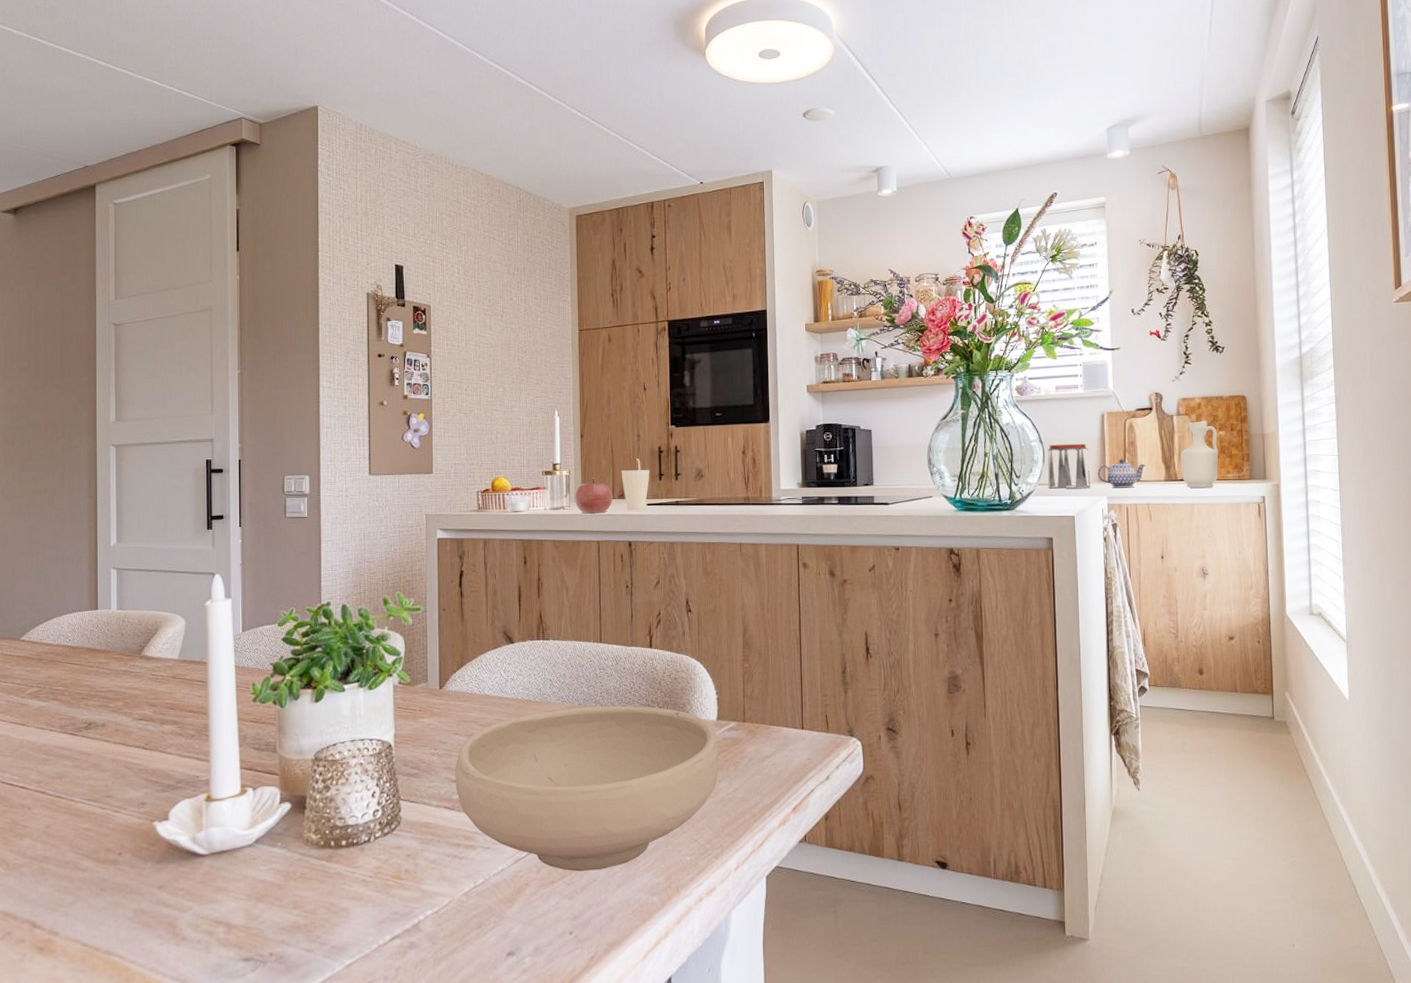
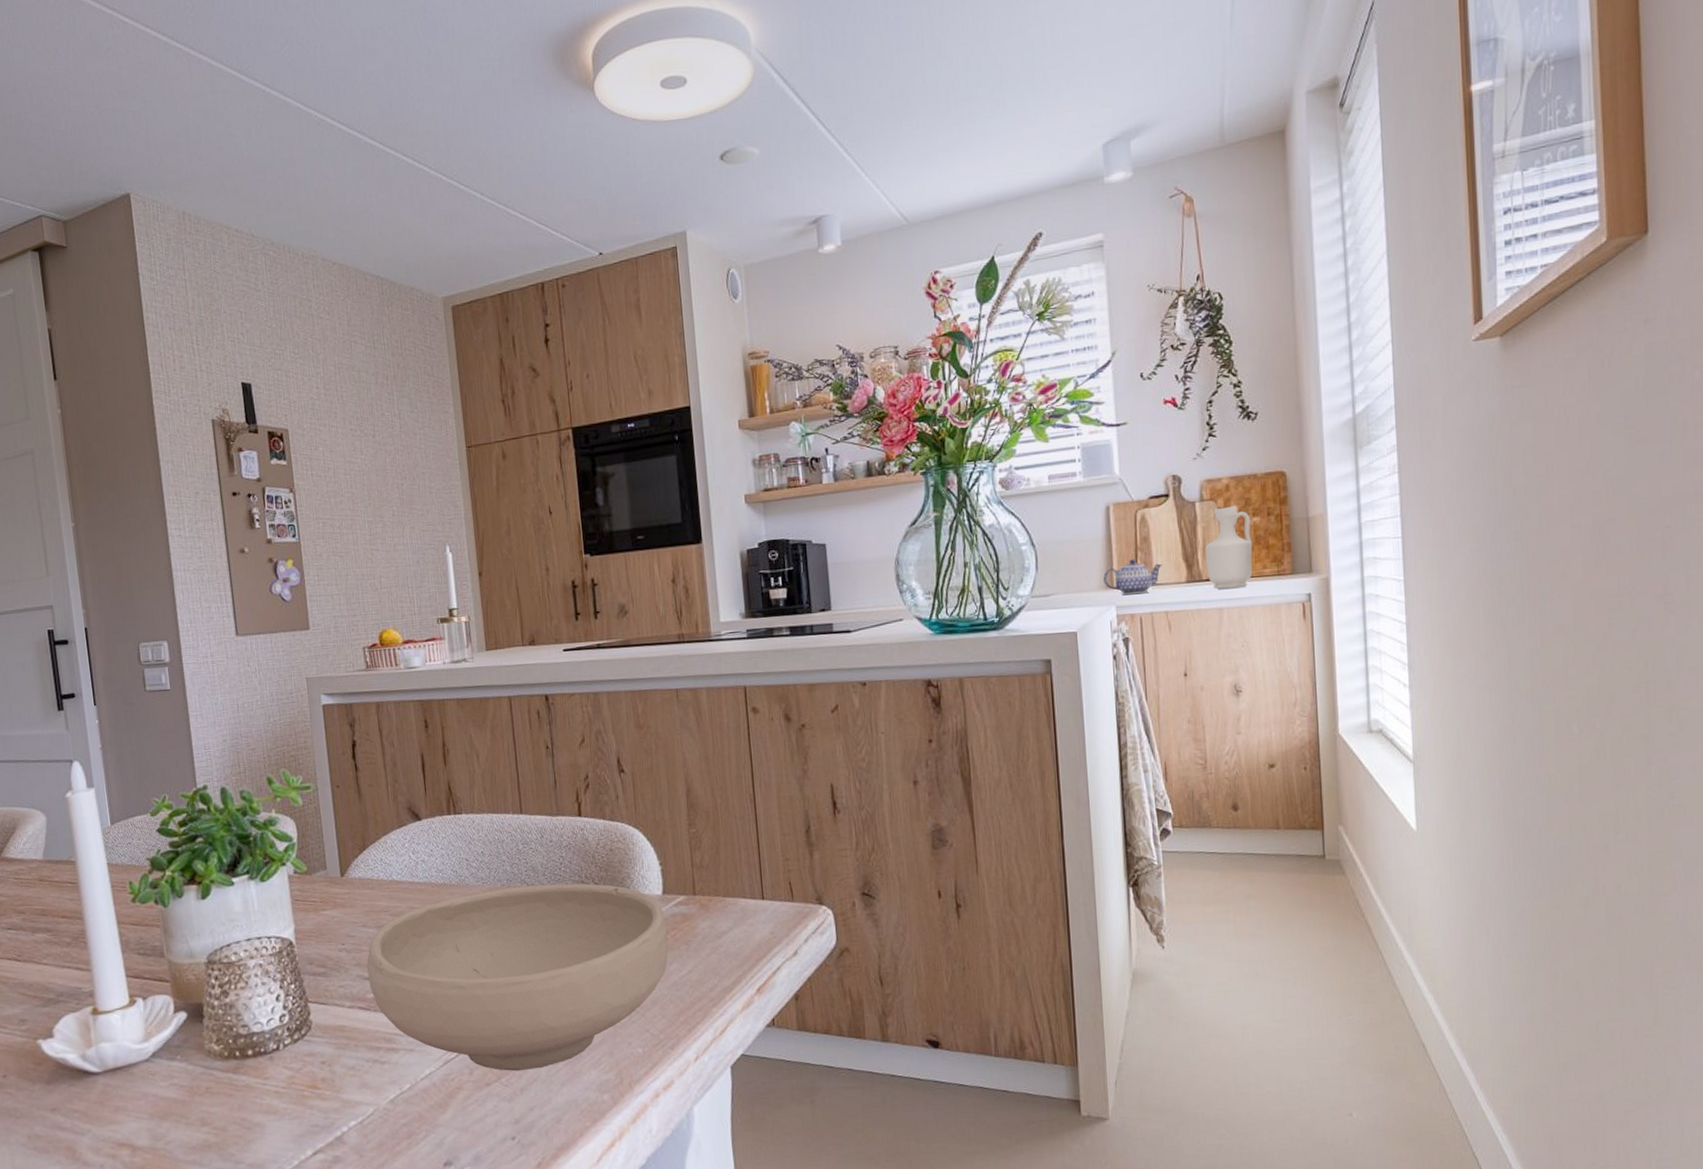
fruit: present [575,478,613,514] -> none [478,623,523,666]
cup: present [621,458,650,511] -> none [529,596,564,659]
jar: present [1047,443,1091,490] -> none [1041,543,1096,601]

